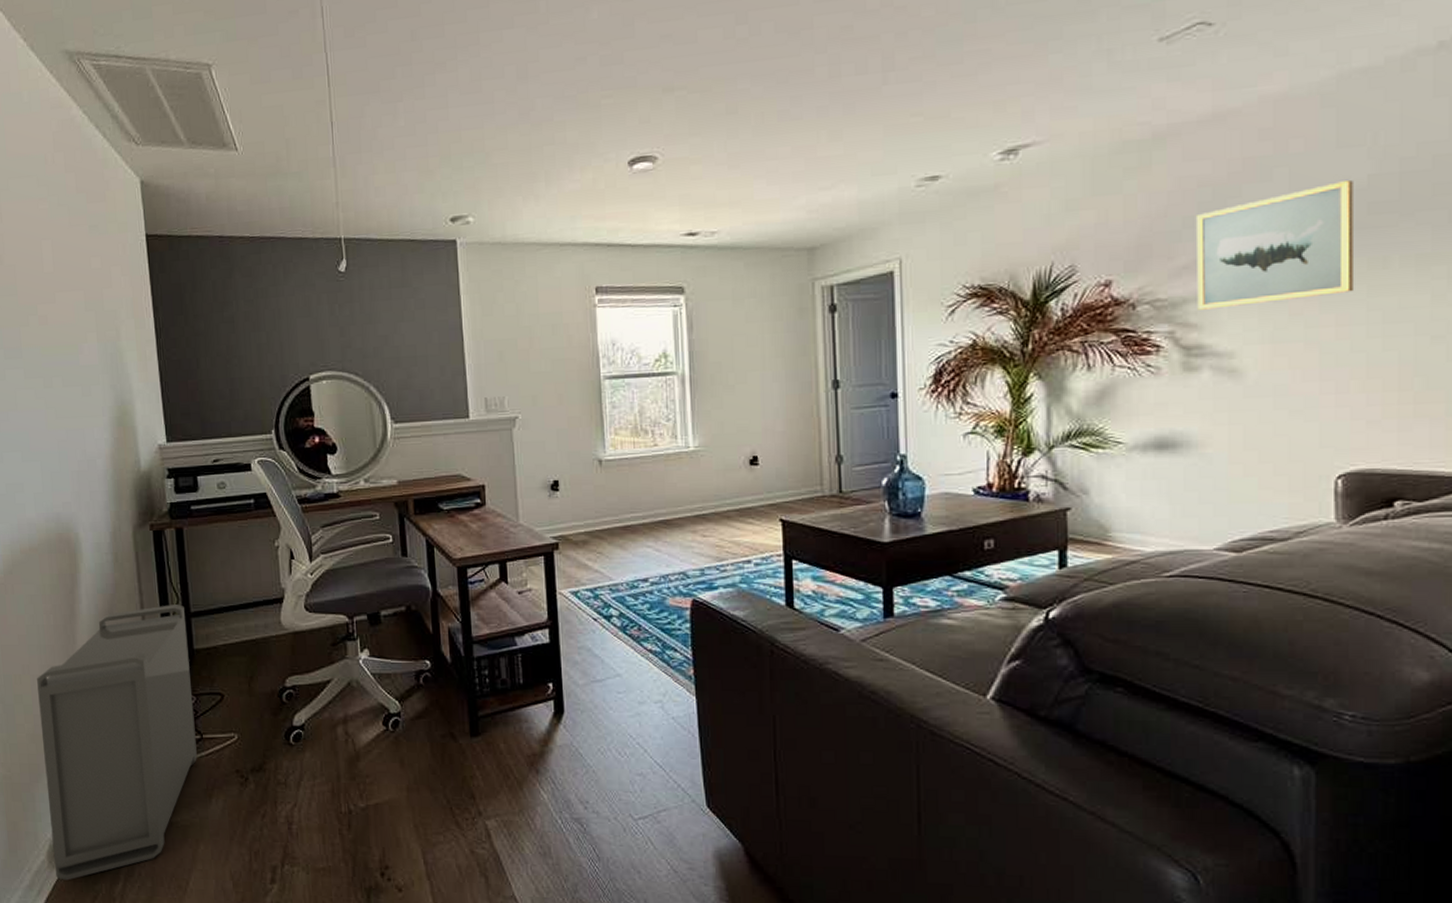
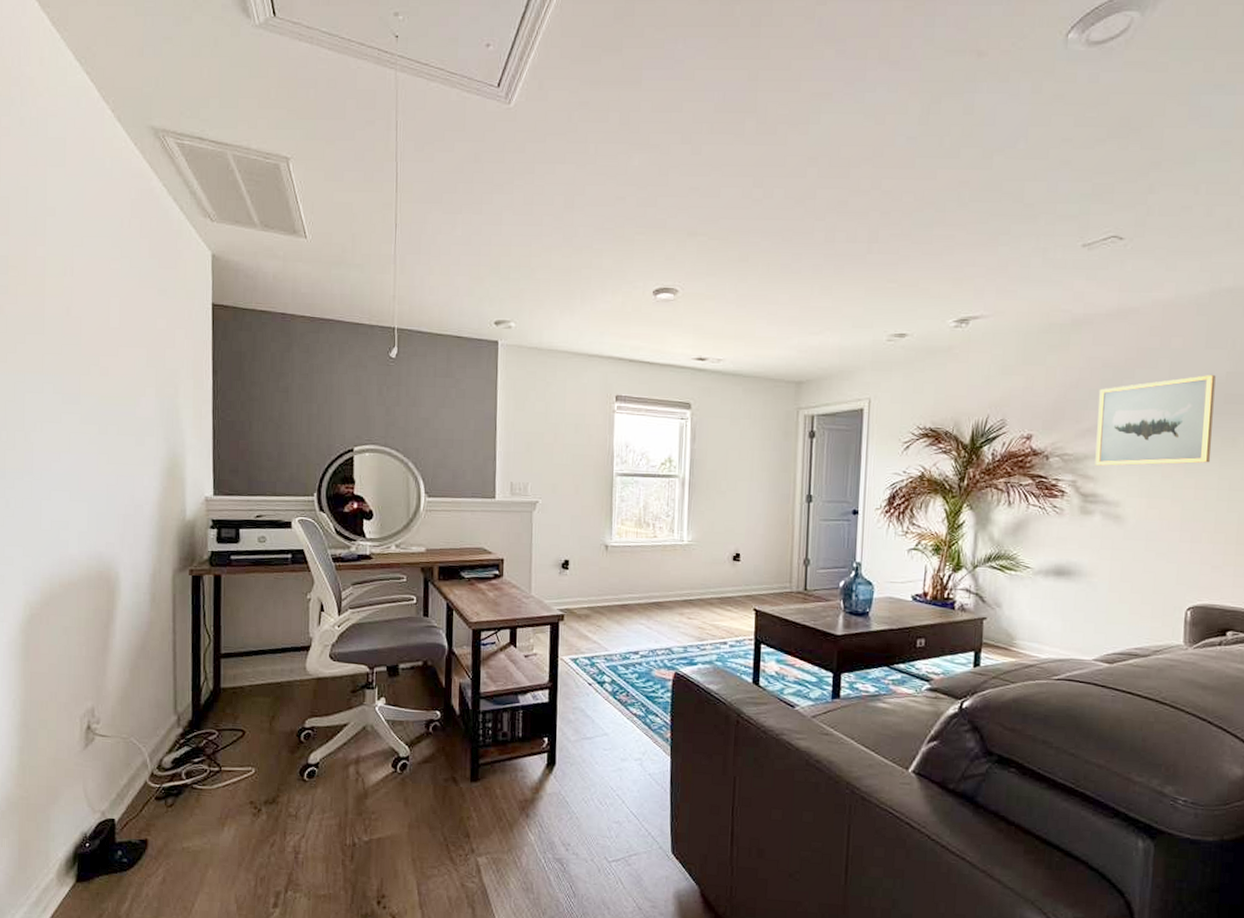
storage bin: present [37,604,197,881] -> none [63,645,216,899]

